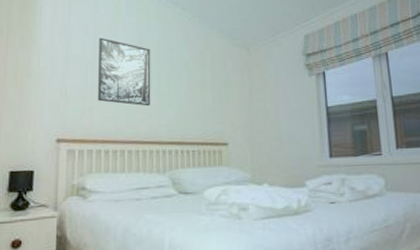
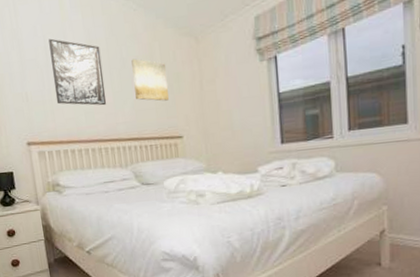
wall art: none [181,63,217,106] -> present [131,58,169,101]

